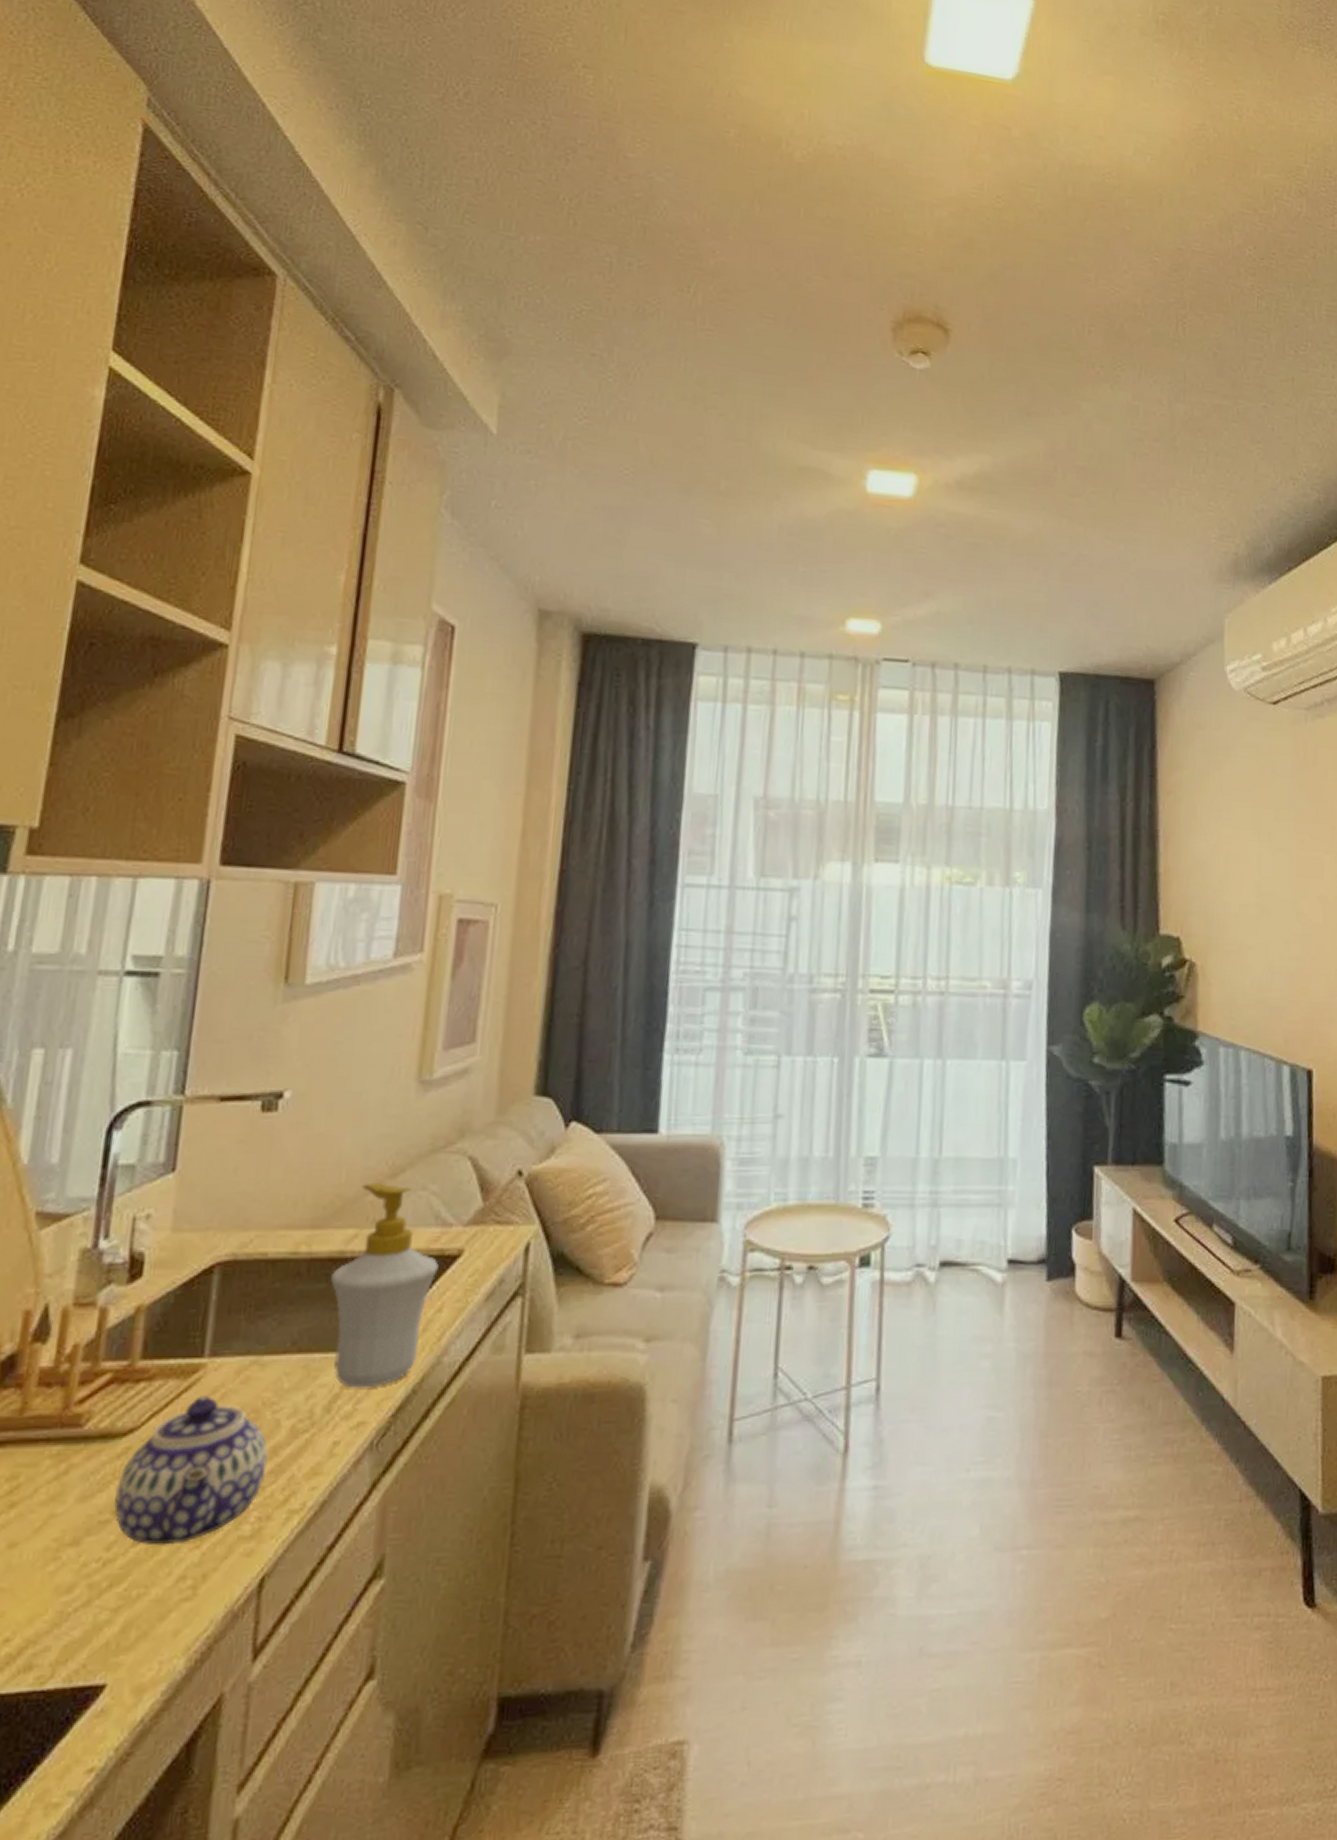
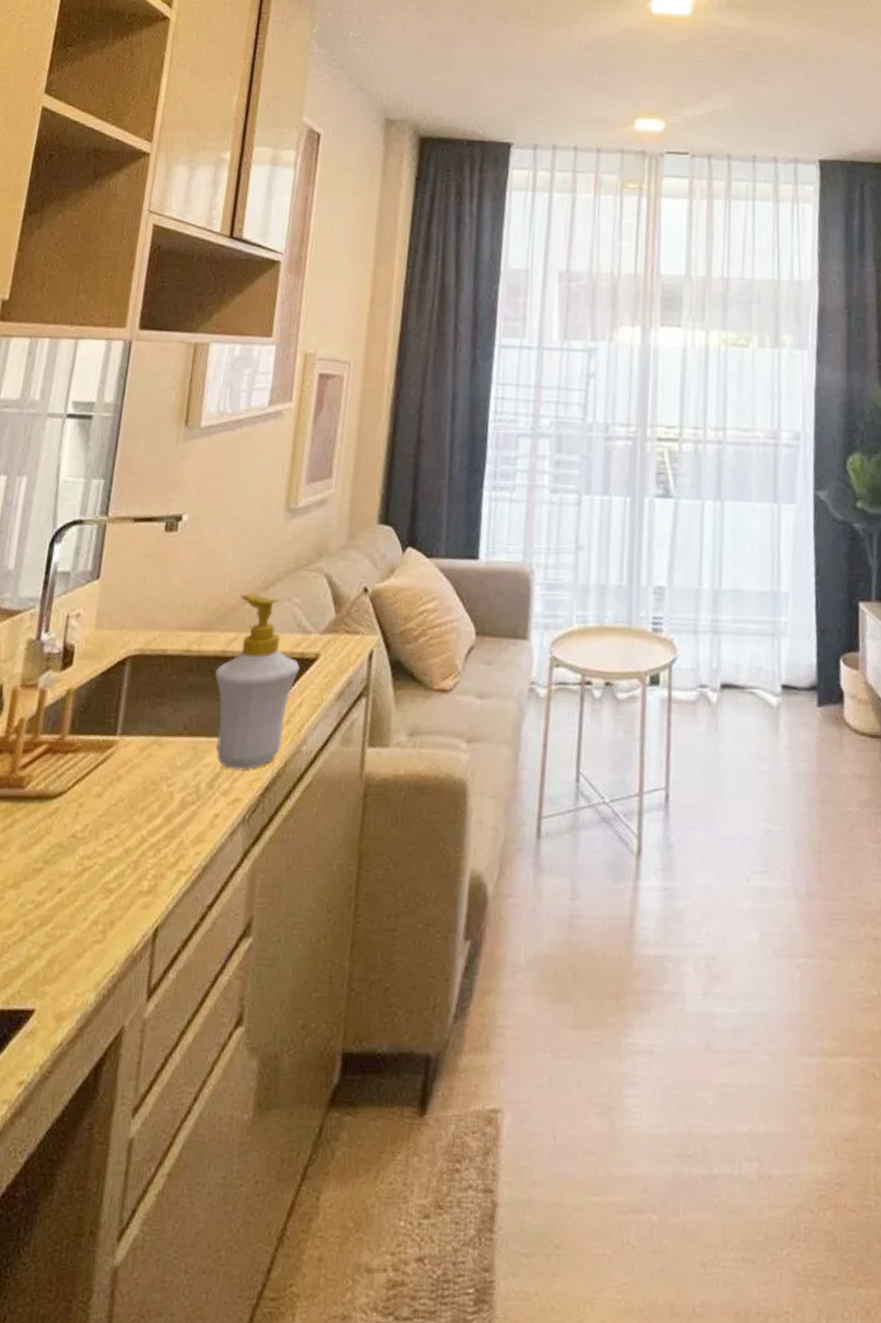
teapot: present [114,1396,268,1546] -> none [45,768,163,894]

